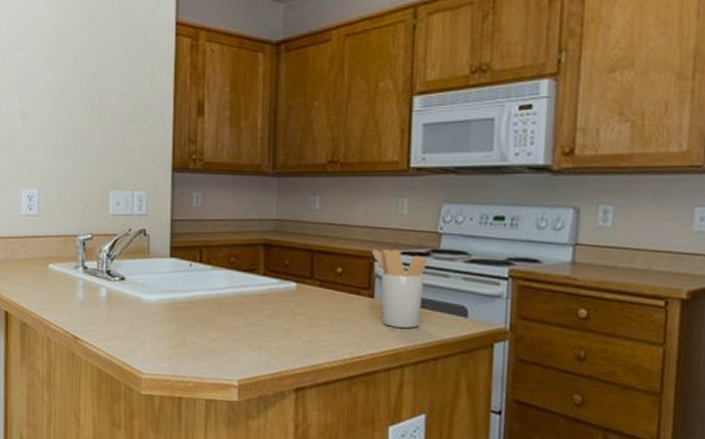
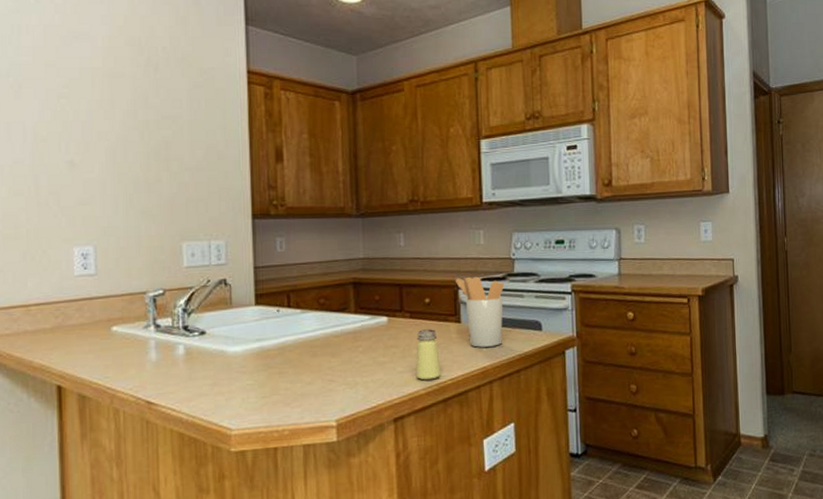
saltshaker: none [321,300,349,355] -> present [415,329,442,381]

